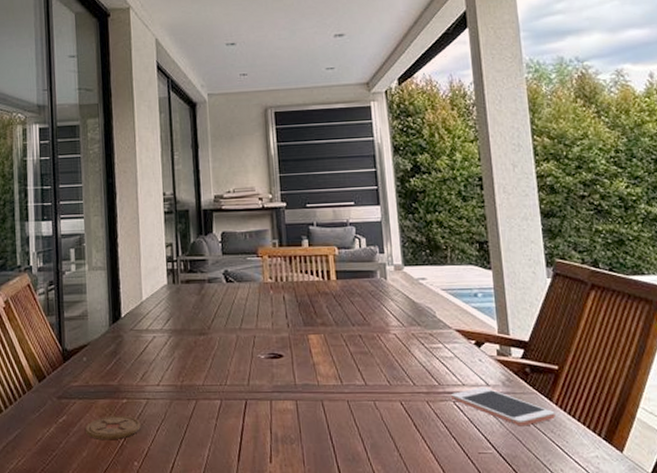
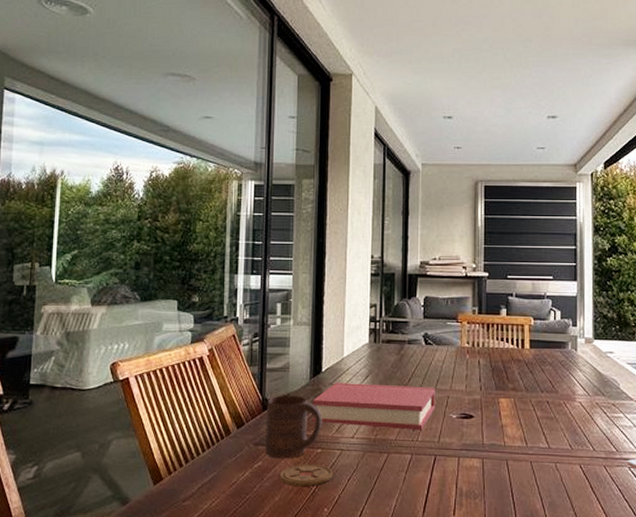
cup: none [67,344,126,412] -> present [265,395,322,459]
hardback book: none [114,327,242,374] -> present [312,383,435,430]

